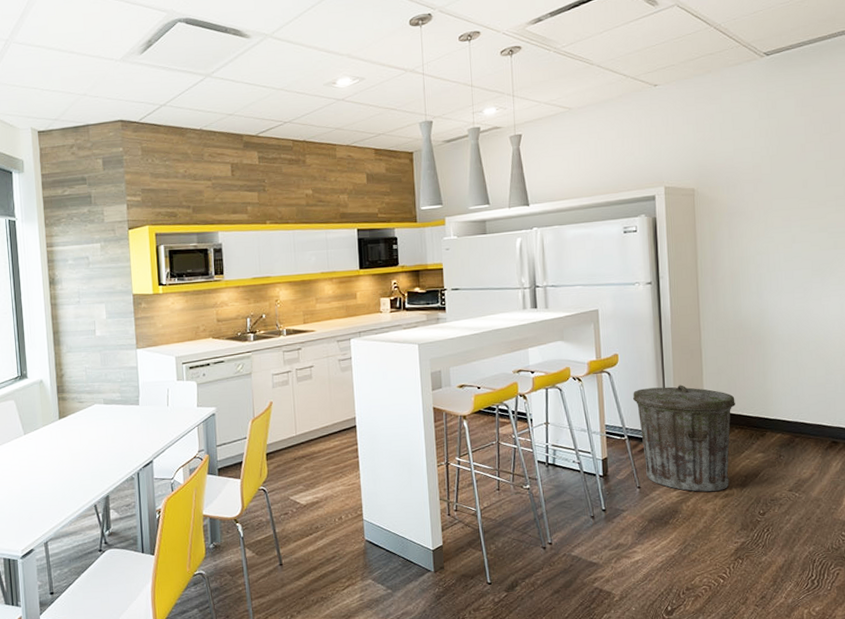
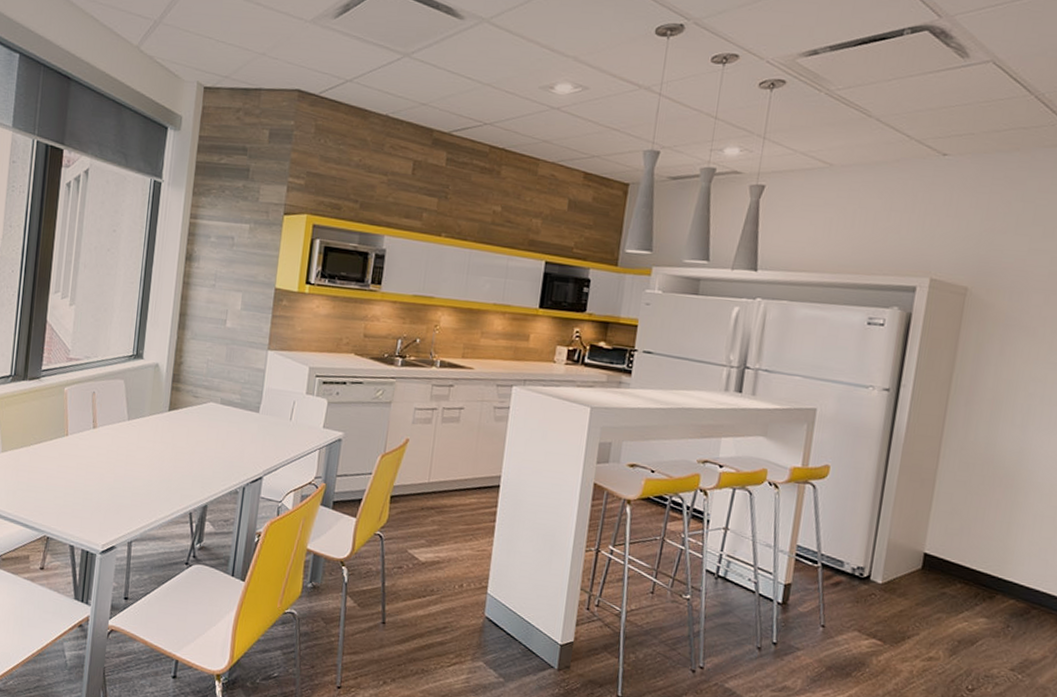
trash can: present [632,385,735,492] -> none [835,511,966,652]

